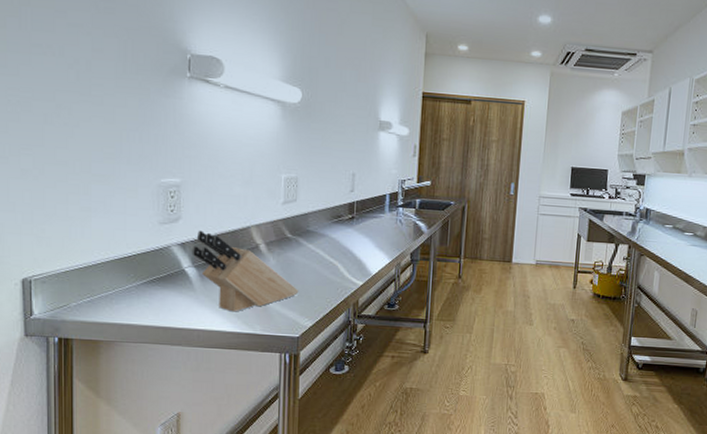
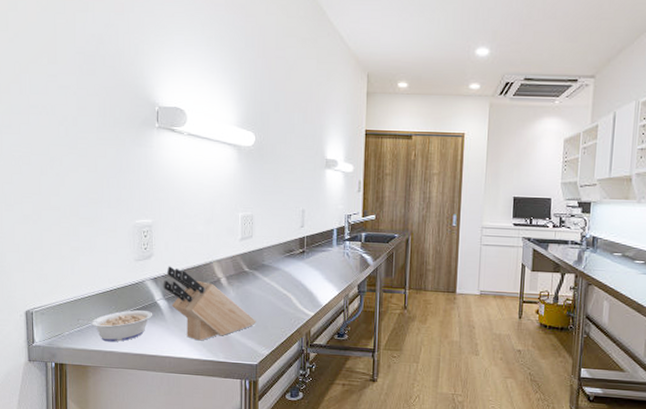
legume: none [88,278,180,314] -> present [78,310,153,342]

